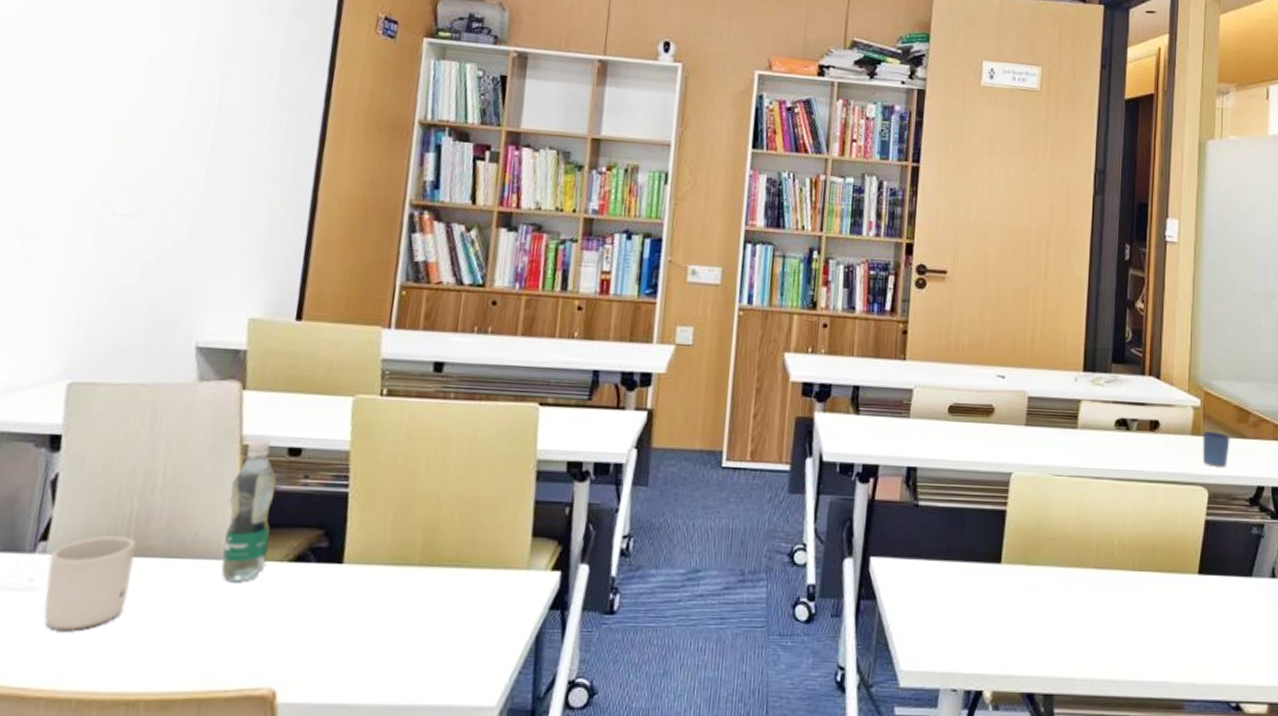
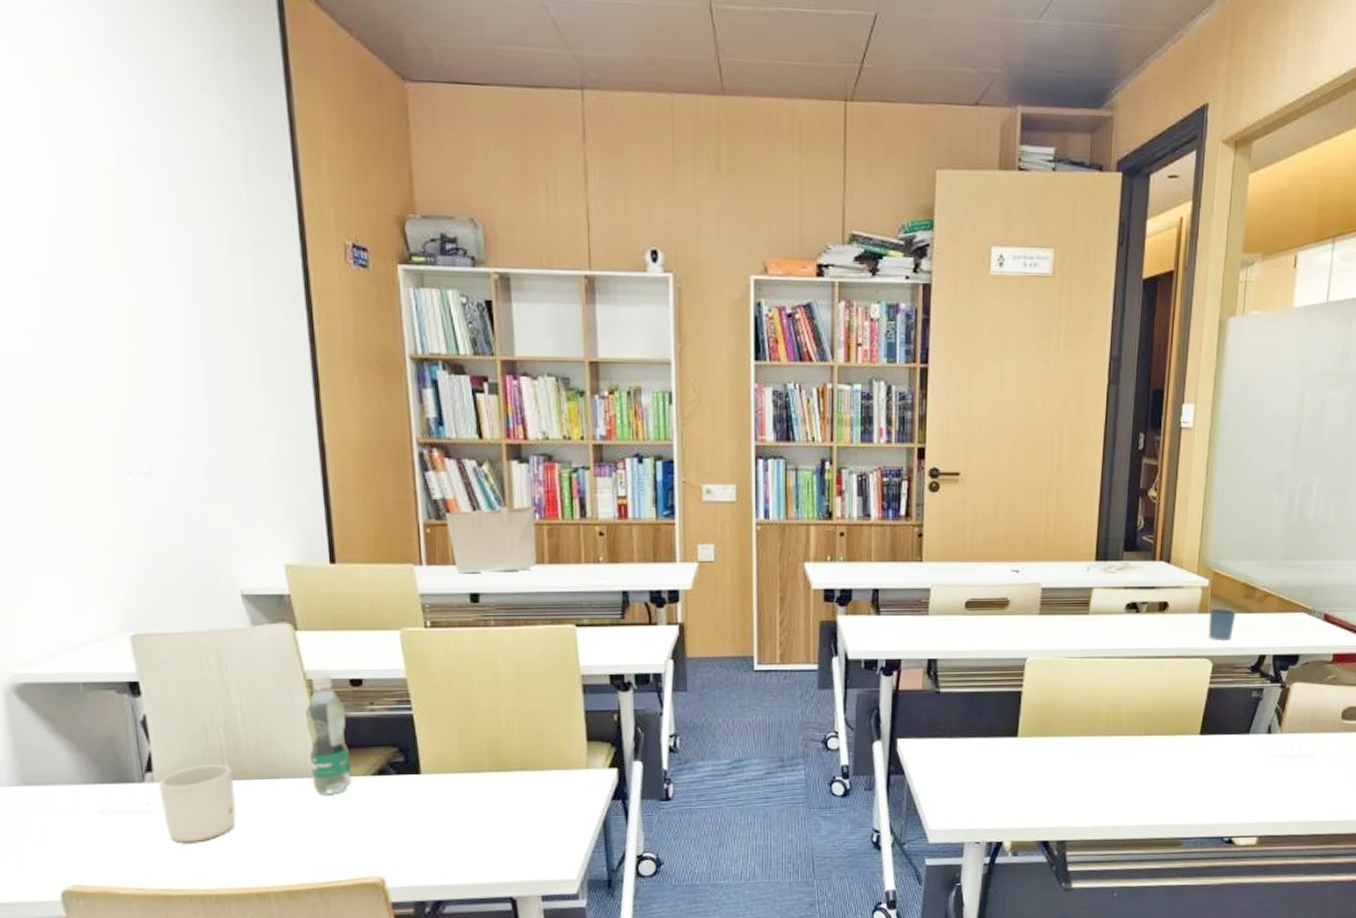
tote bag: none [423,272,518,342] -> present [445,506,536,574]

